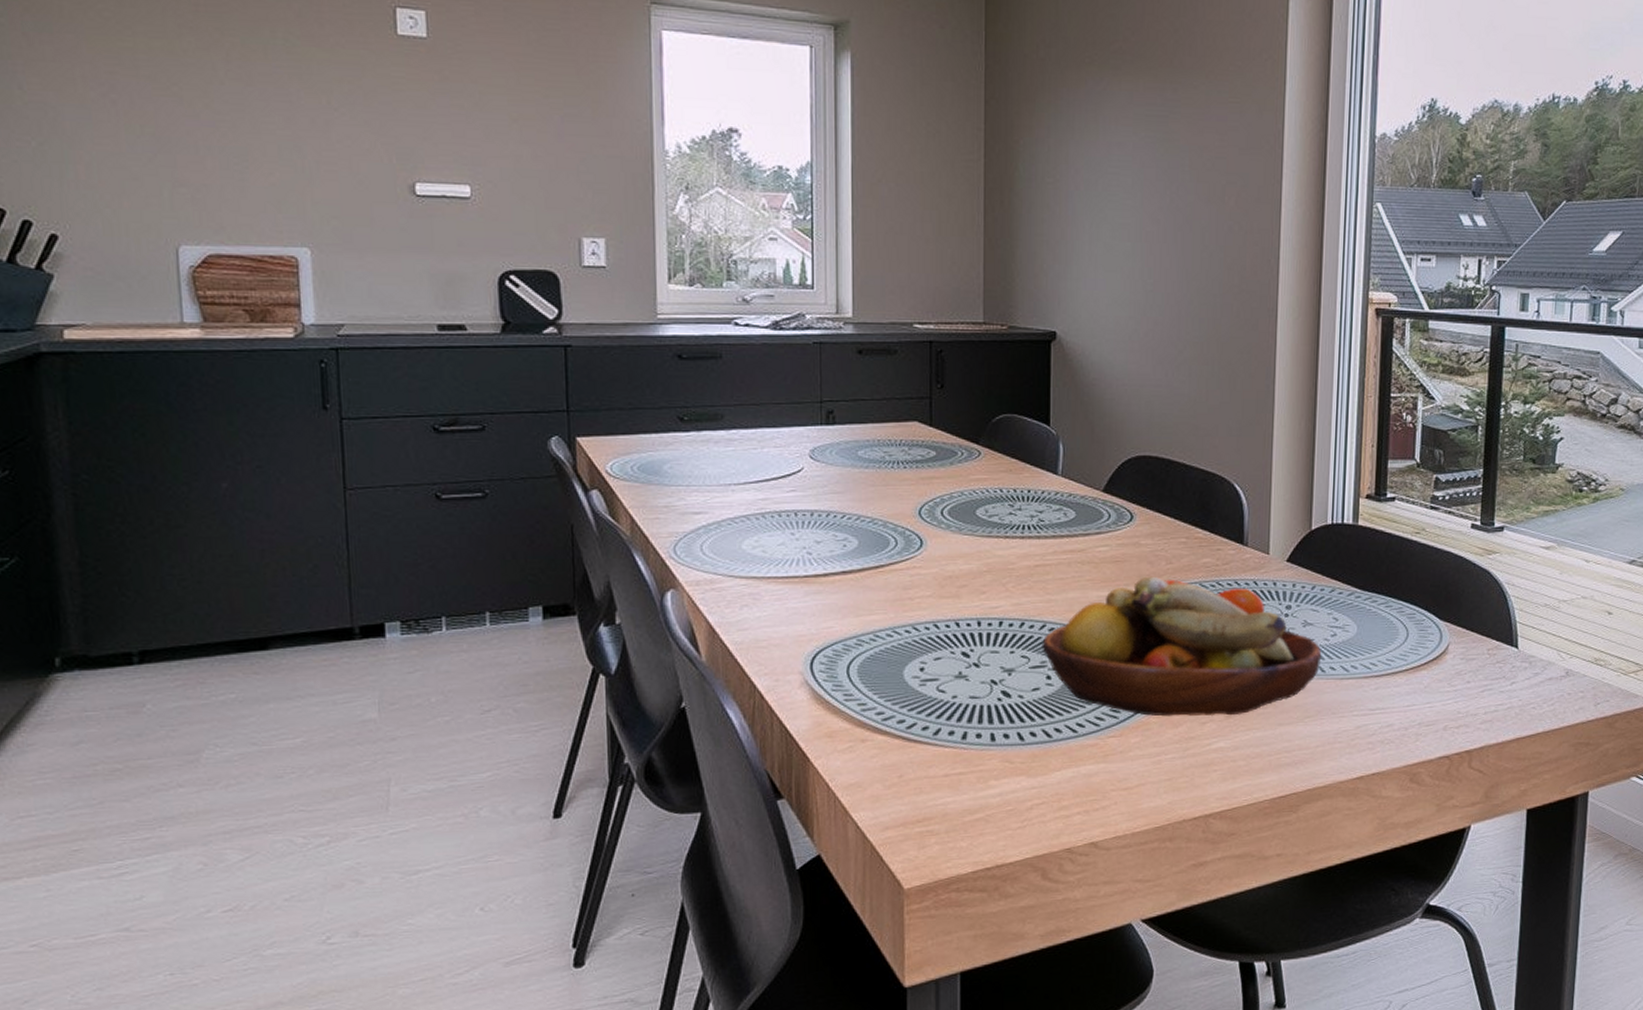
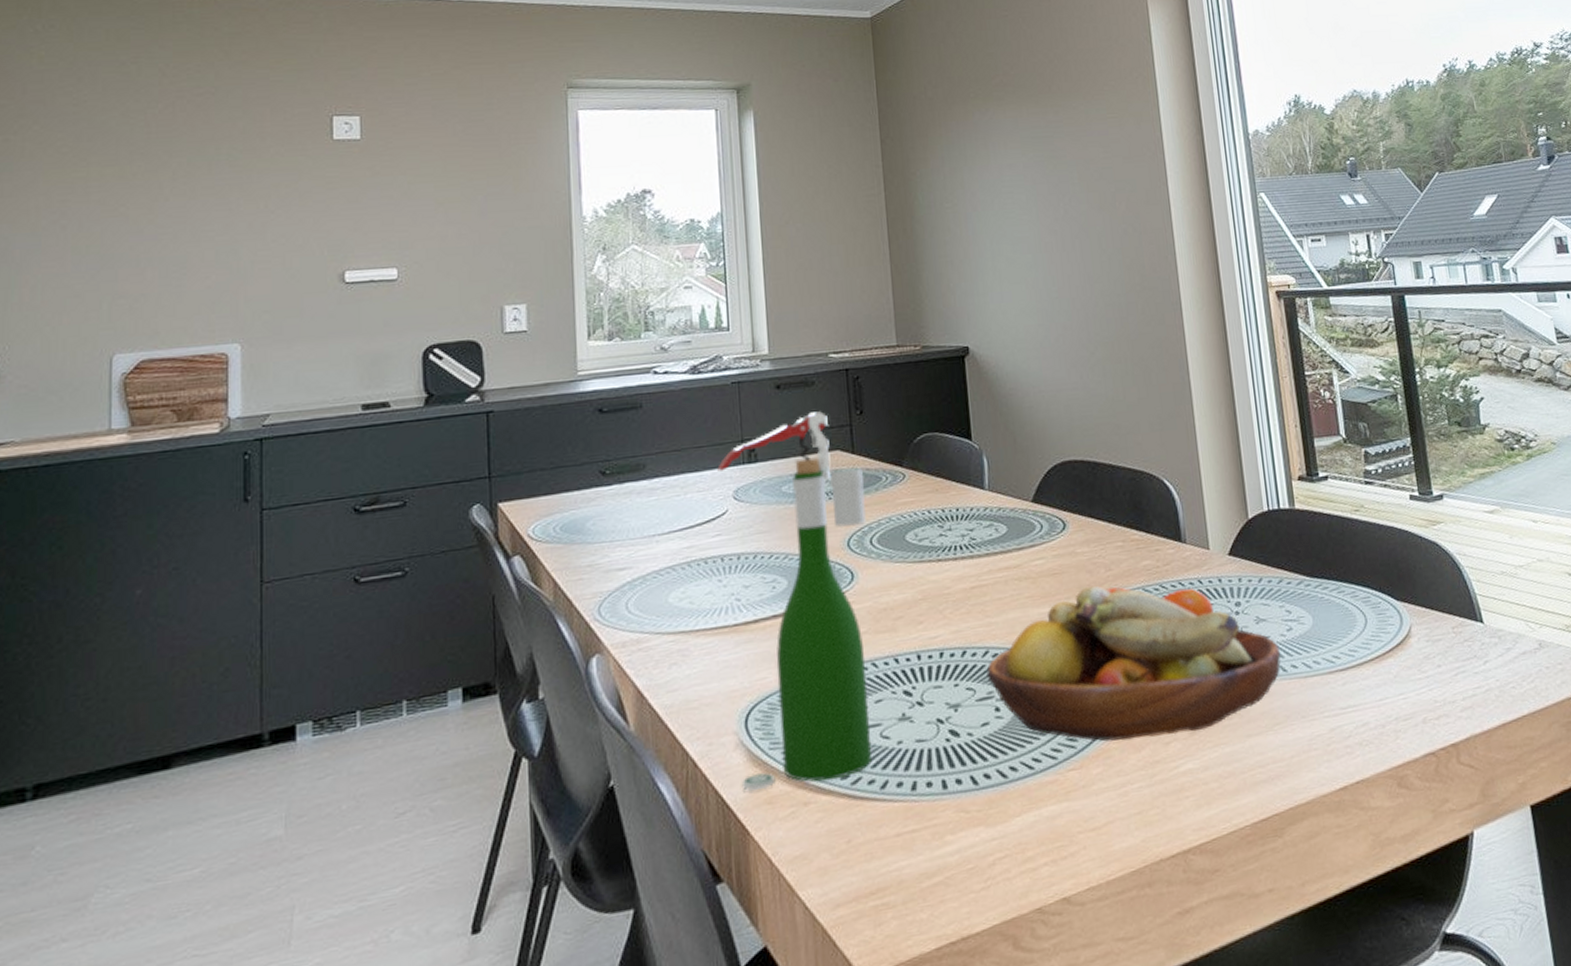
wine bottle: none [795,381,940,724] -> present [717,411,872,791]

